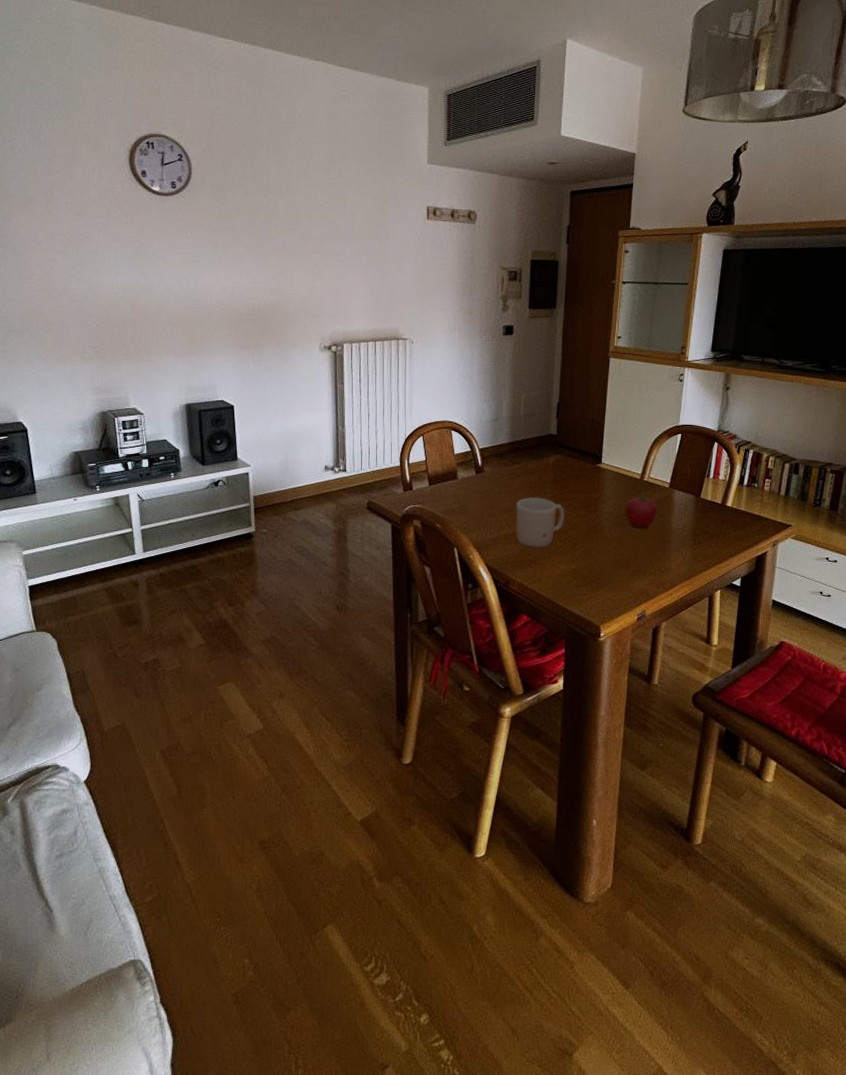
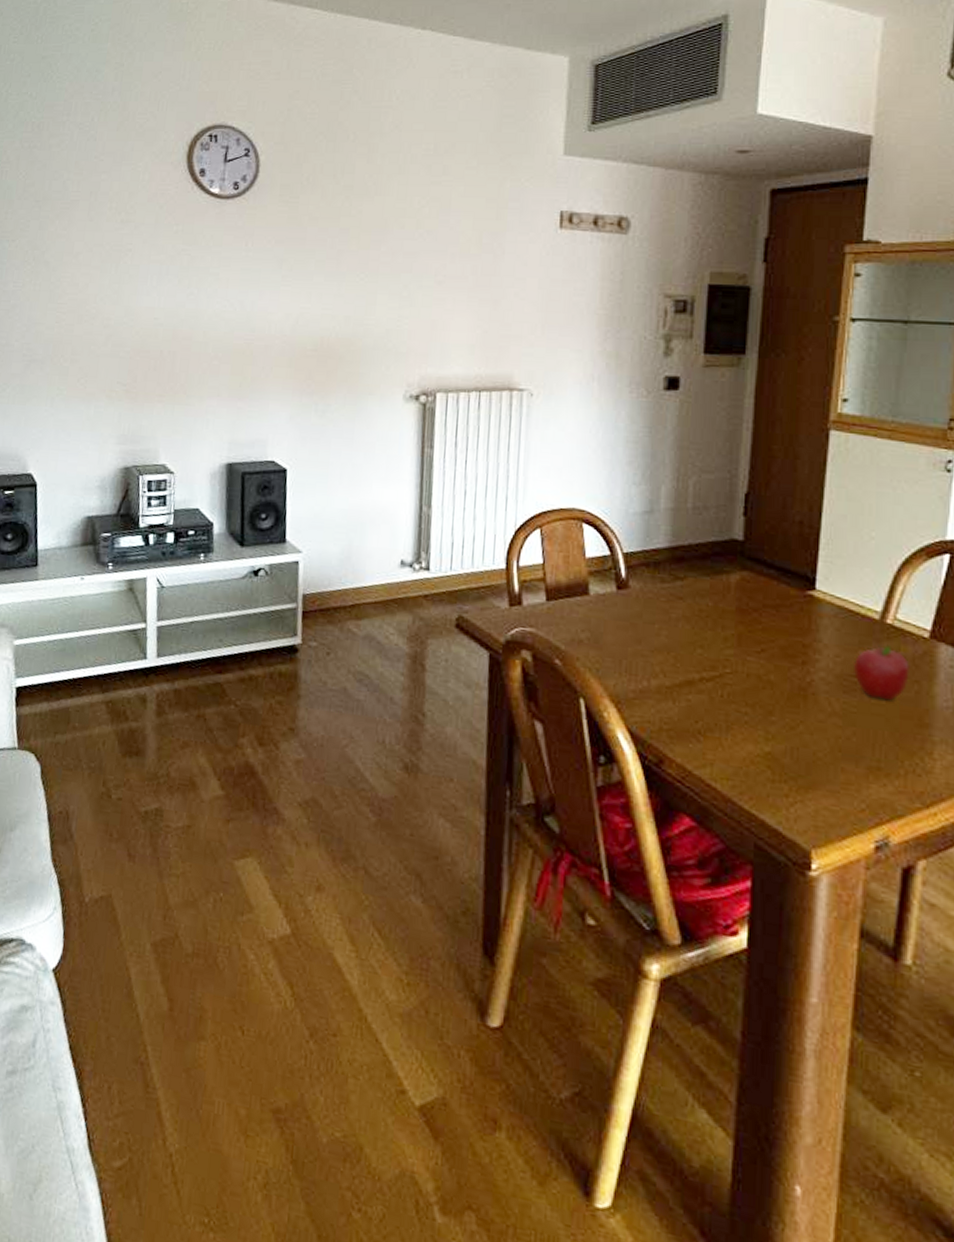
mug: present [515,497,565,548] -> none [674,631,755,714]

